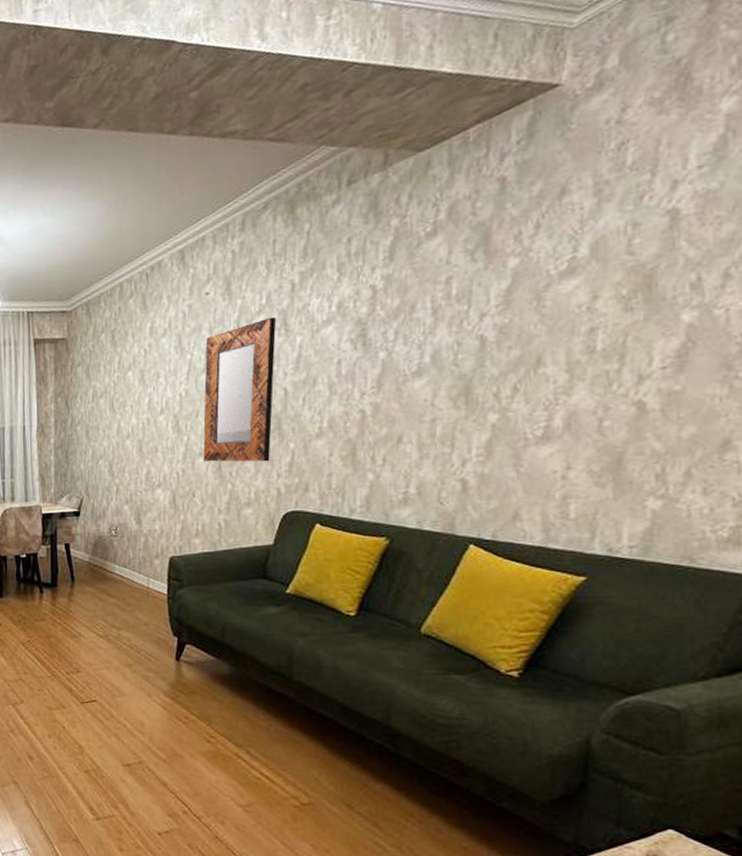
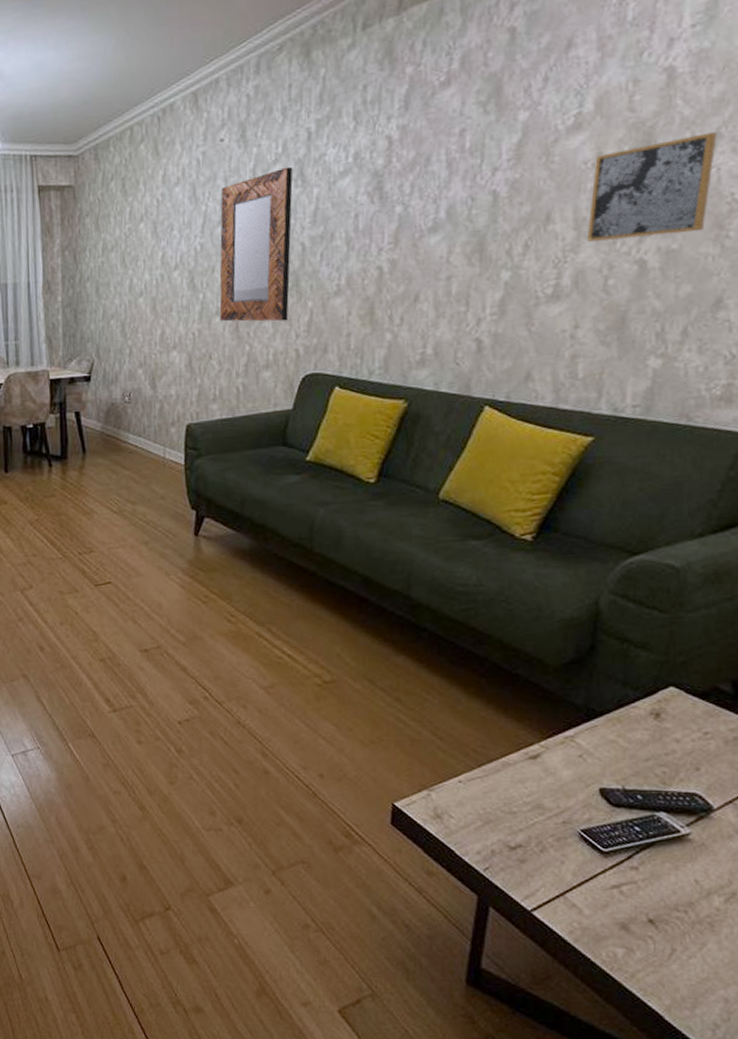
wall art: none [580,272,725,384] -> present [586,132,717,242]

